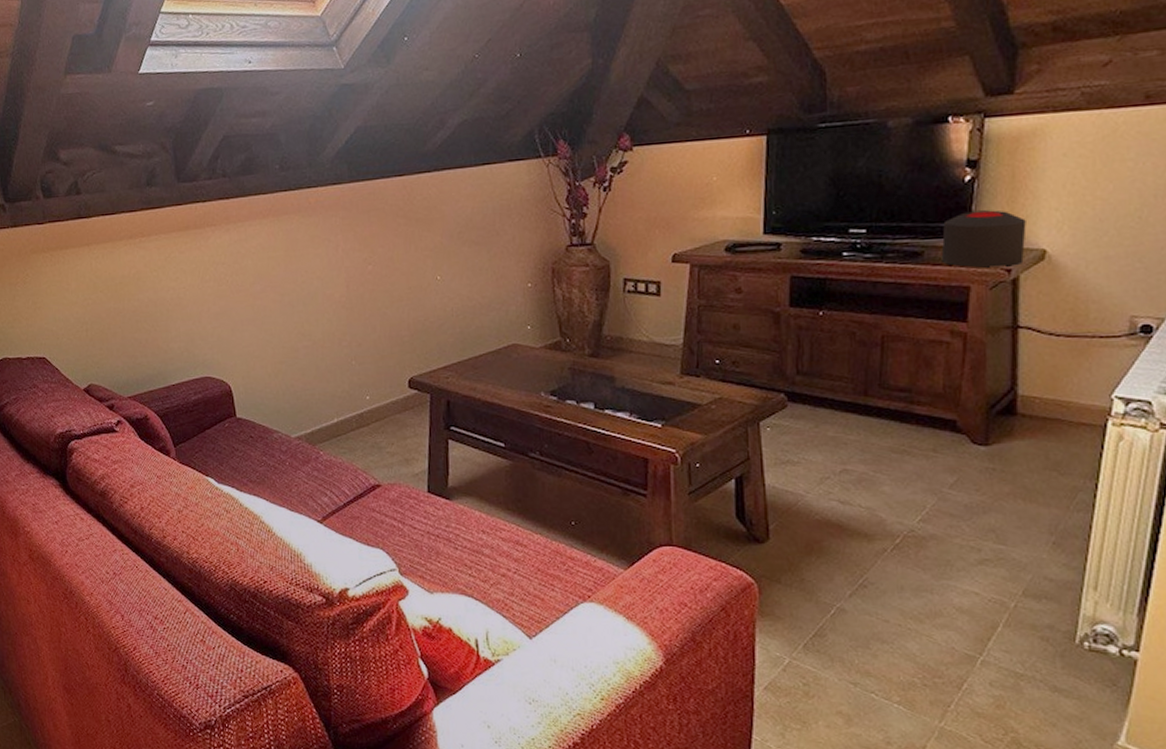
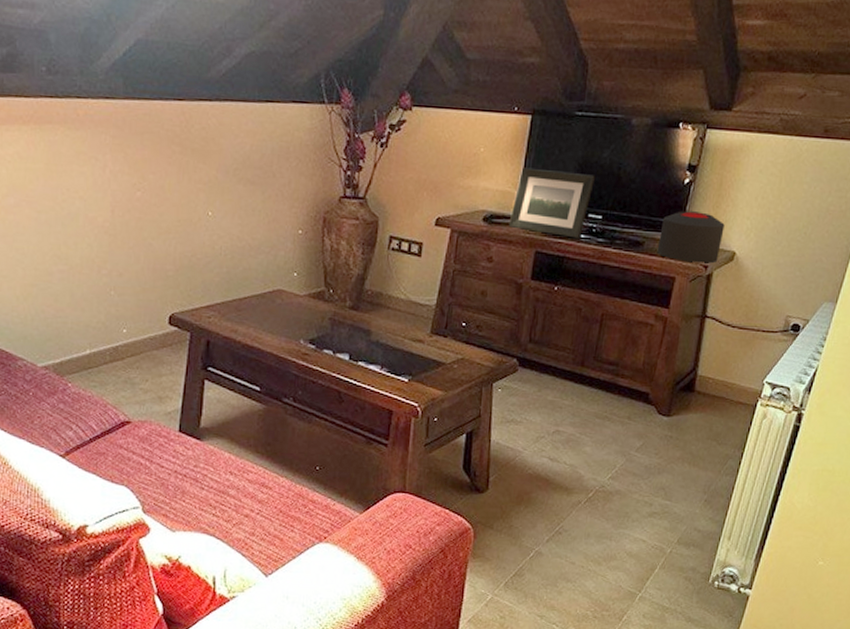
picture frame: none [755,187,851,258] -> present [508,167,595,239]

